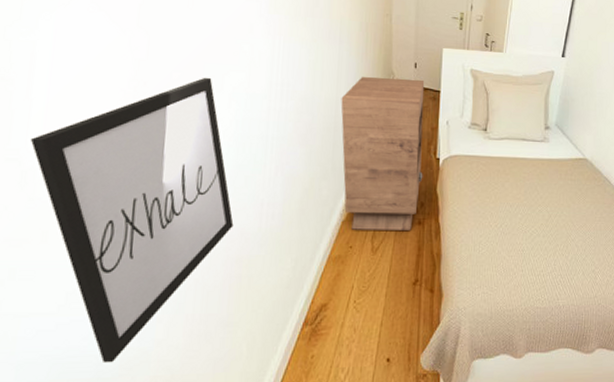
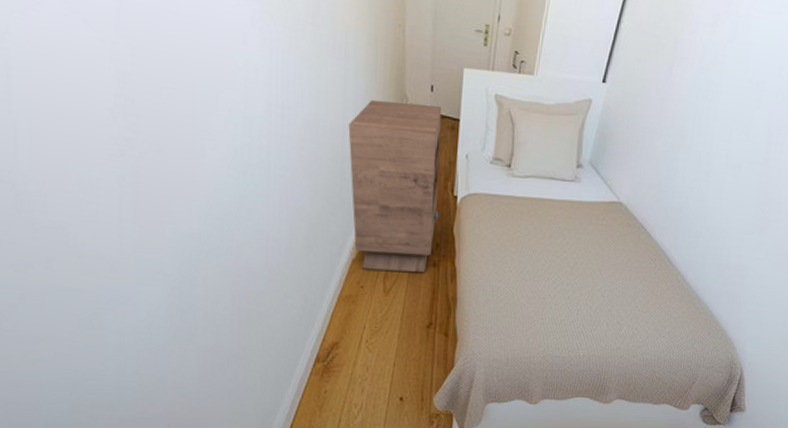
wall art: present [30,77,234,363] -> none [19,95,239,388]

